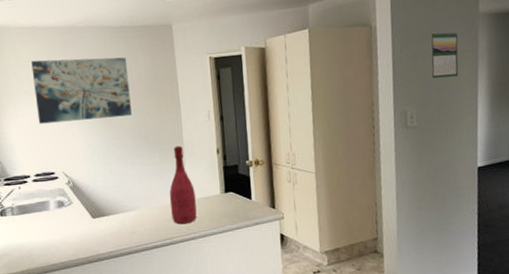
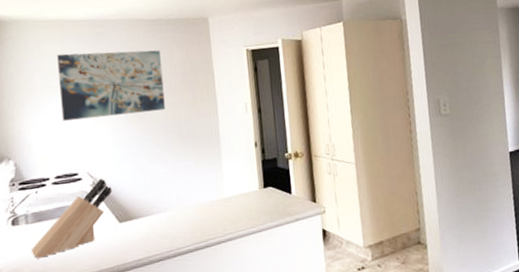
knife block: none [17,177,85,246] -> present [30,178,112,259]
wine bottle: present [169,145,197,225] -> none [204,140,235,225]
calendar: present [430,31,459,79] -> none [456,24,484,68]

